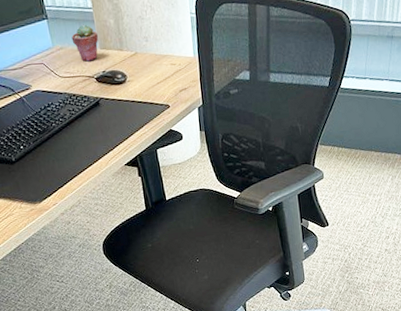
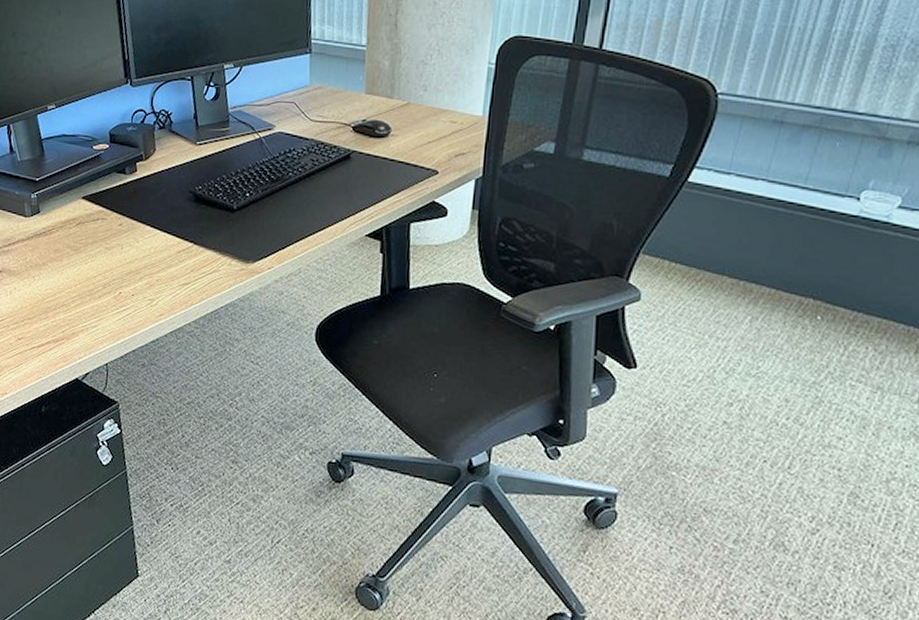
potted succulent: present [71,24,99,62] -> none [333,63,367,107]

